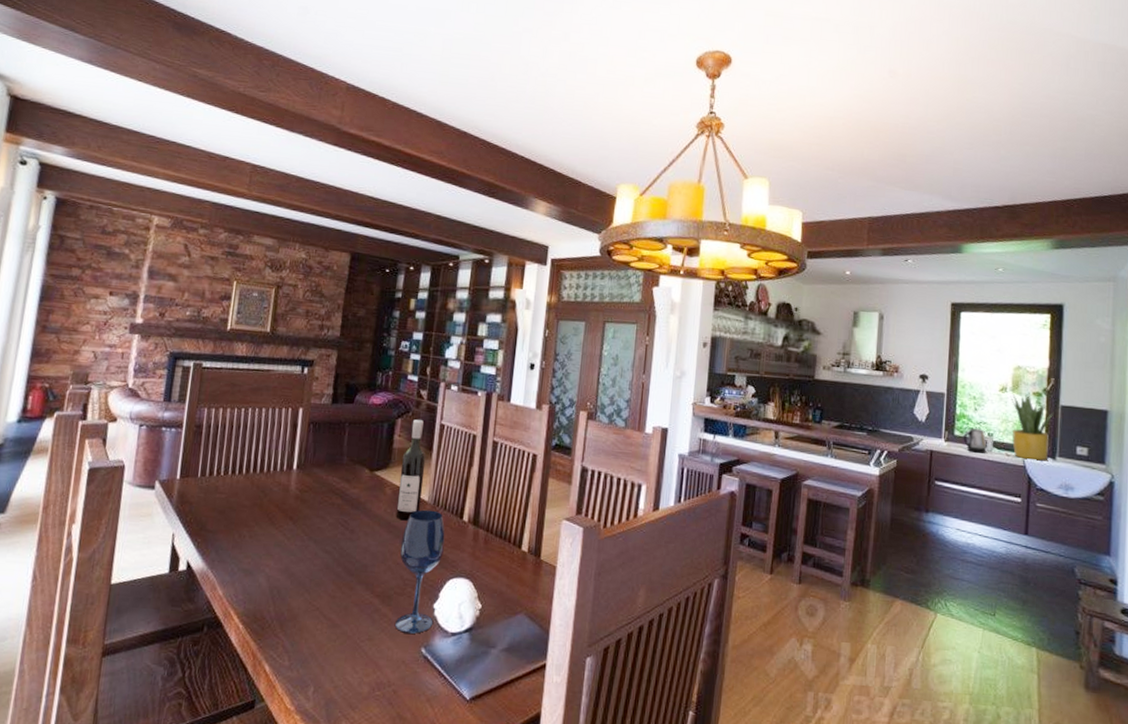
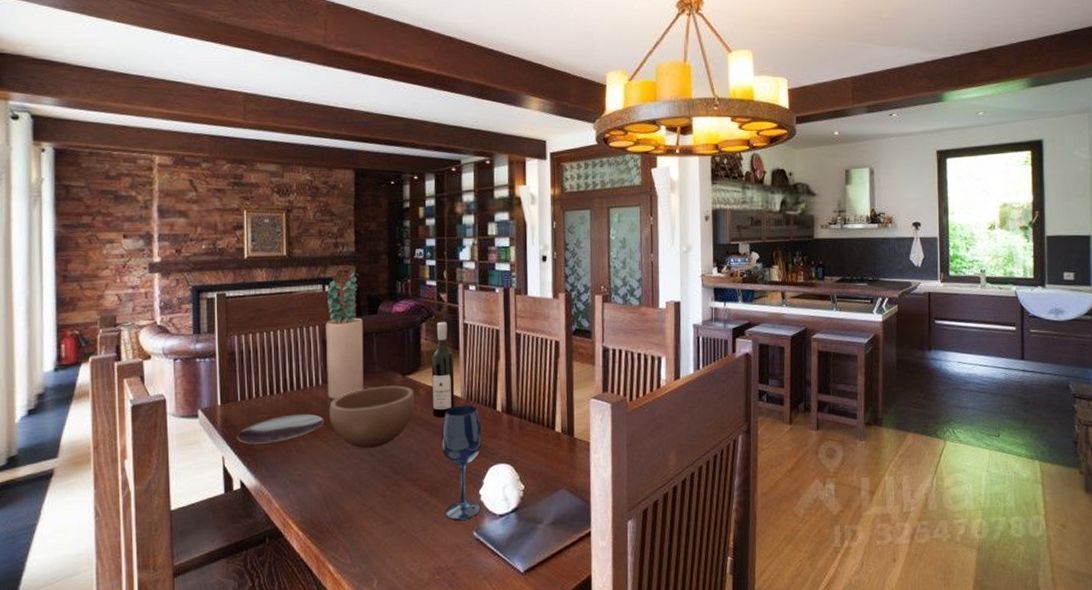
plate: none [190,497,284,527] -> present [237,413,325,445]
bowl: none [288,479,380,544] -> present [329,385,415,449]
vase: none [290,351,341,488] -> present [326,266,364,400]
kettle: present [963,427,987,453] -> none [958,266,981,290]
planter: present [1010,392,1053,461] -> none [998,227,1040,290]

